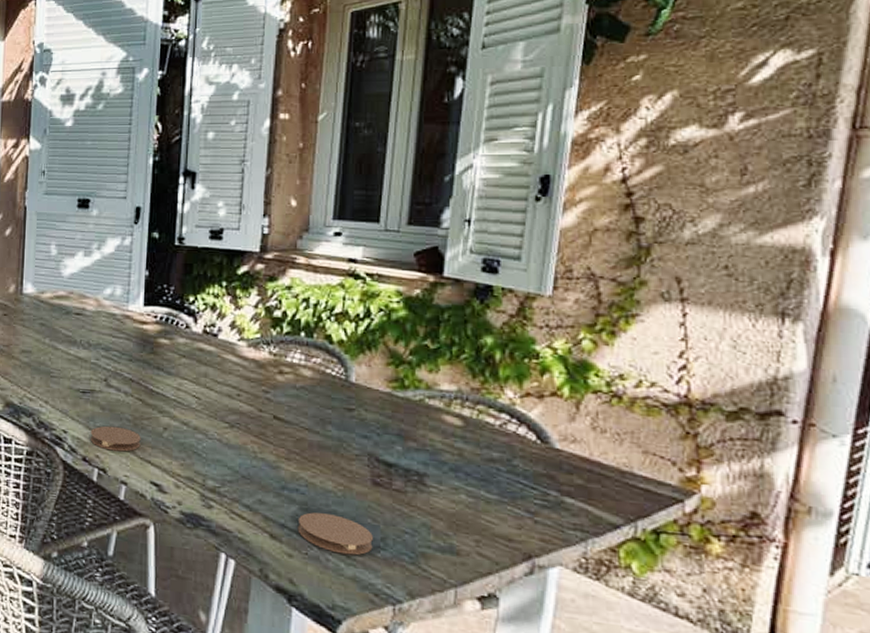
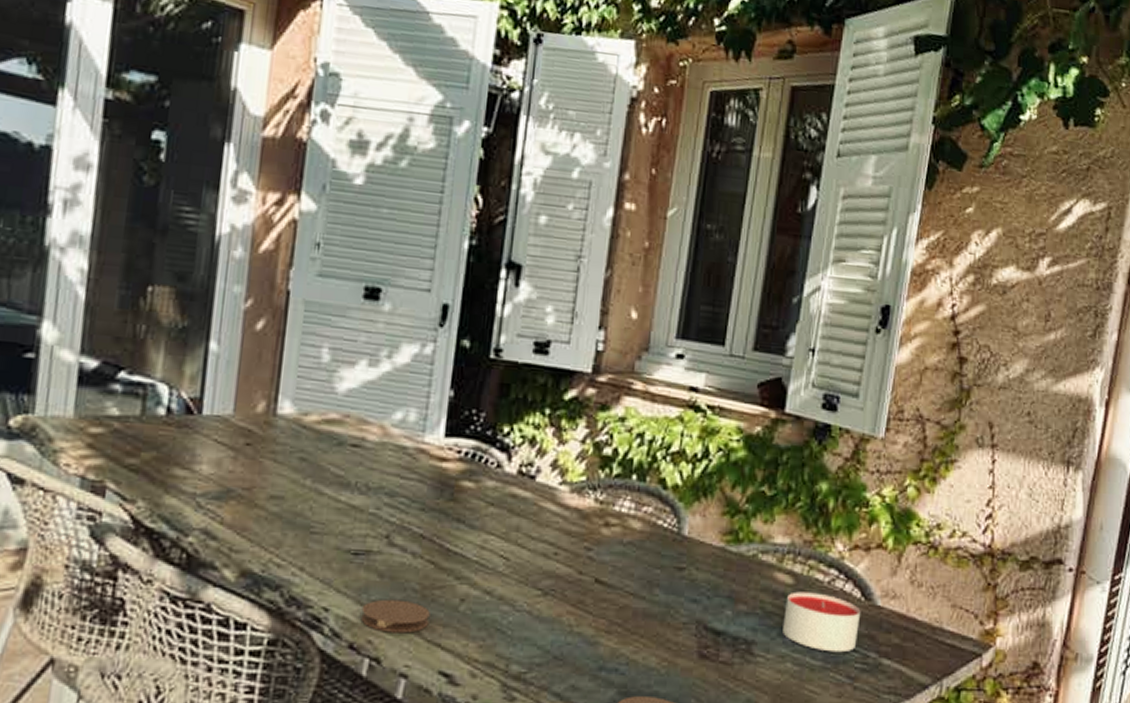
candle: none [454,432,538,489] -> present [783,591,861,653]

